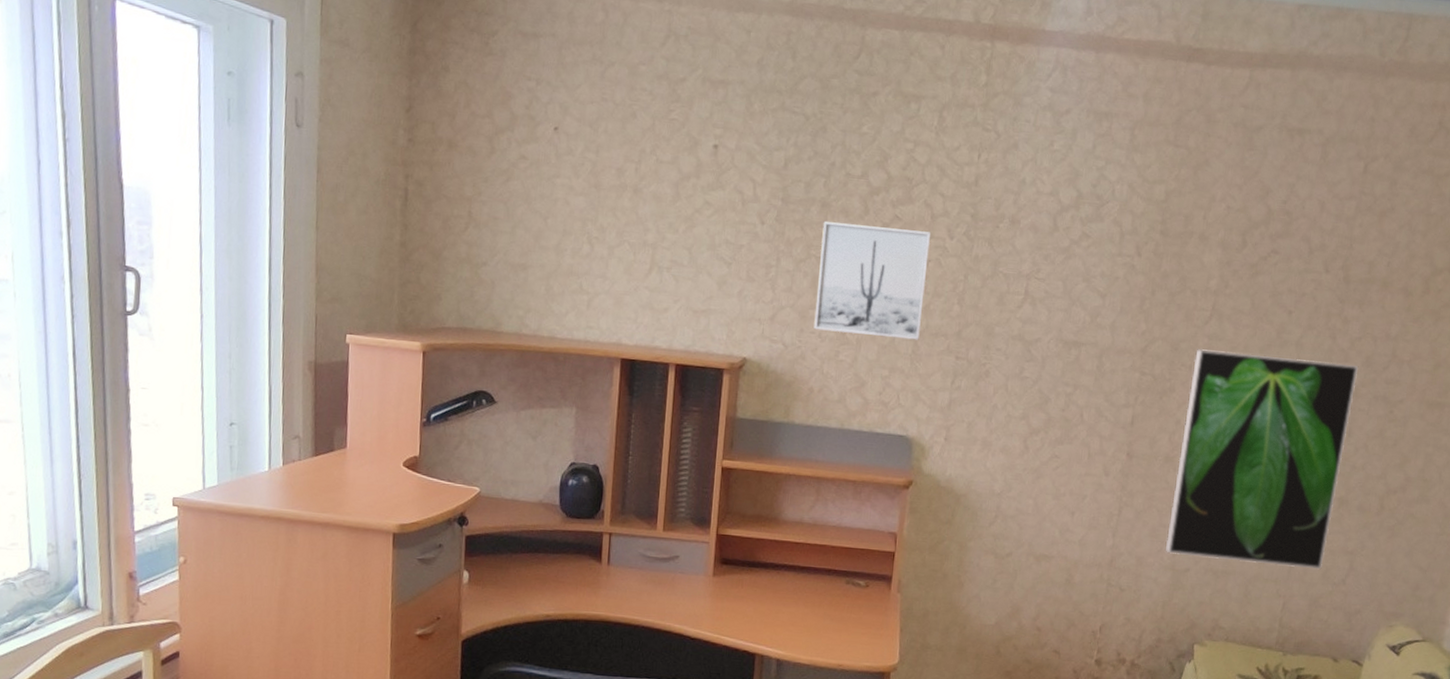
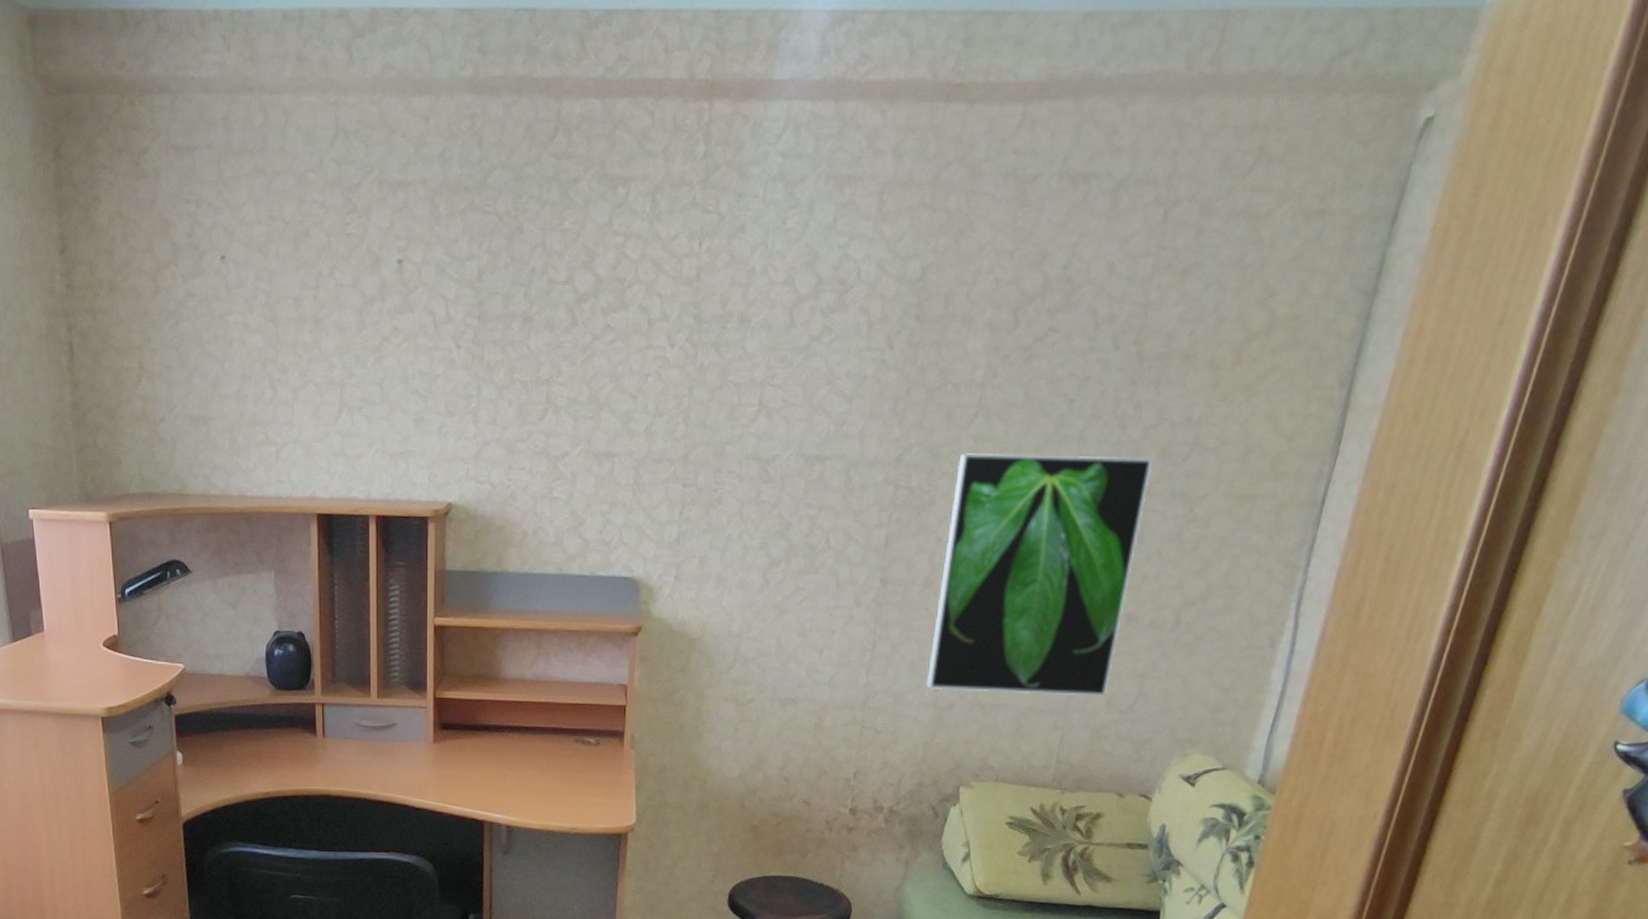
wall art: present [813,220,930,340] -> none [523,338,648,468]

